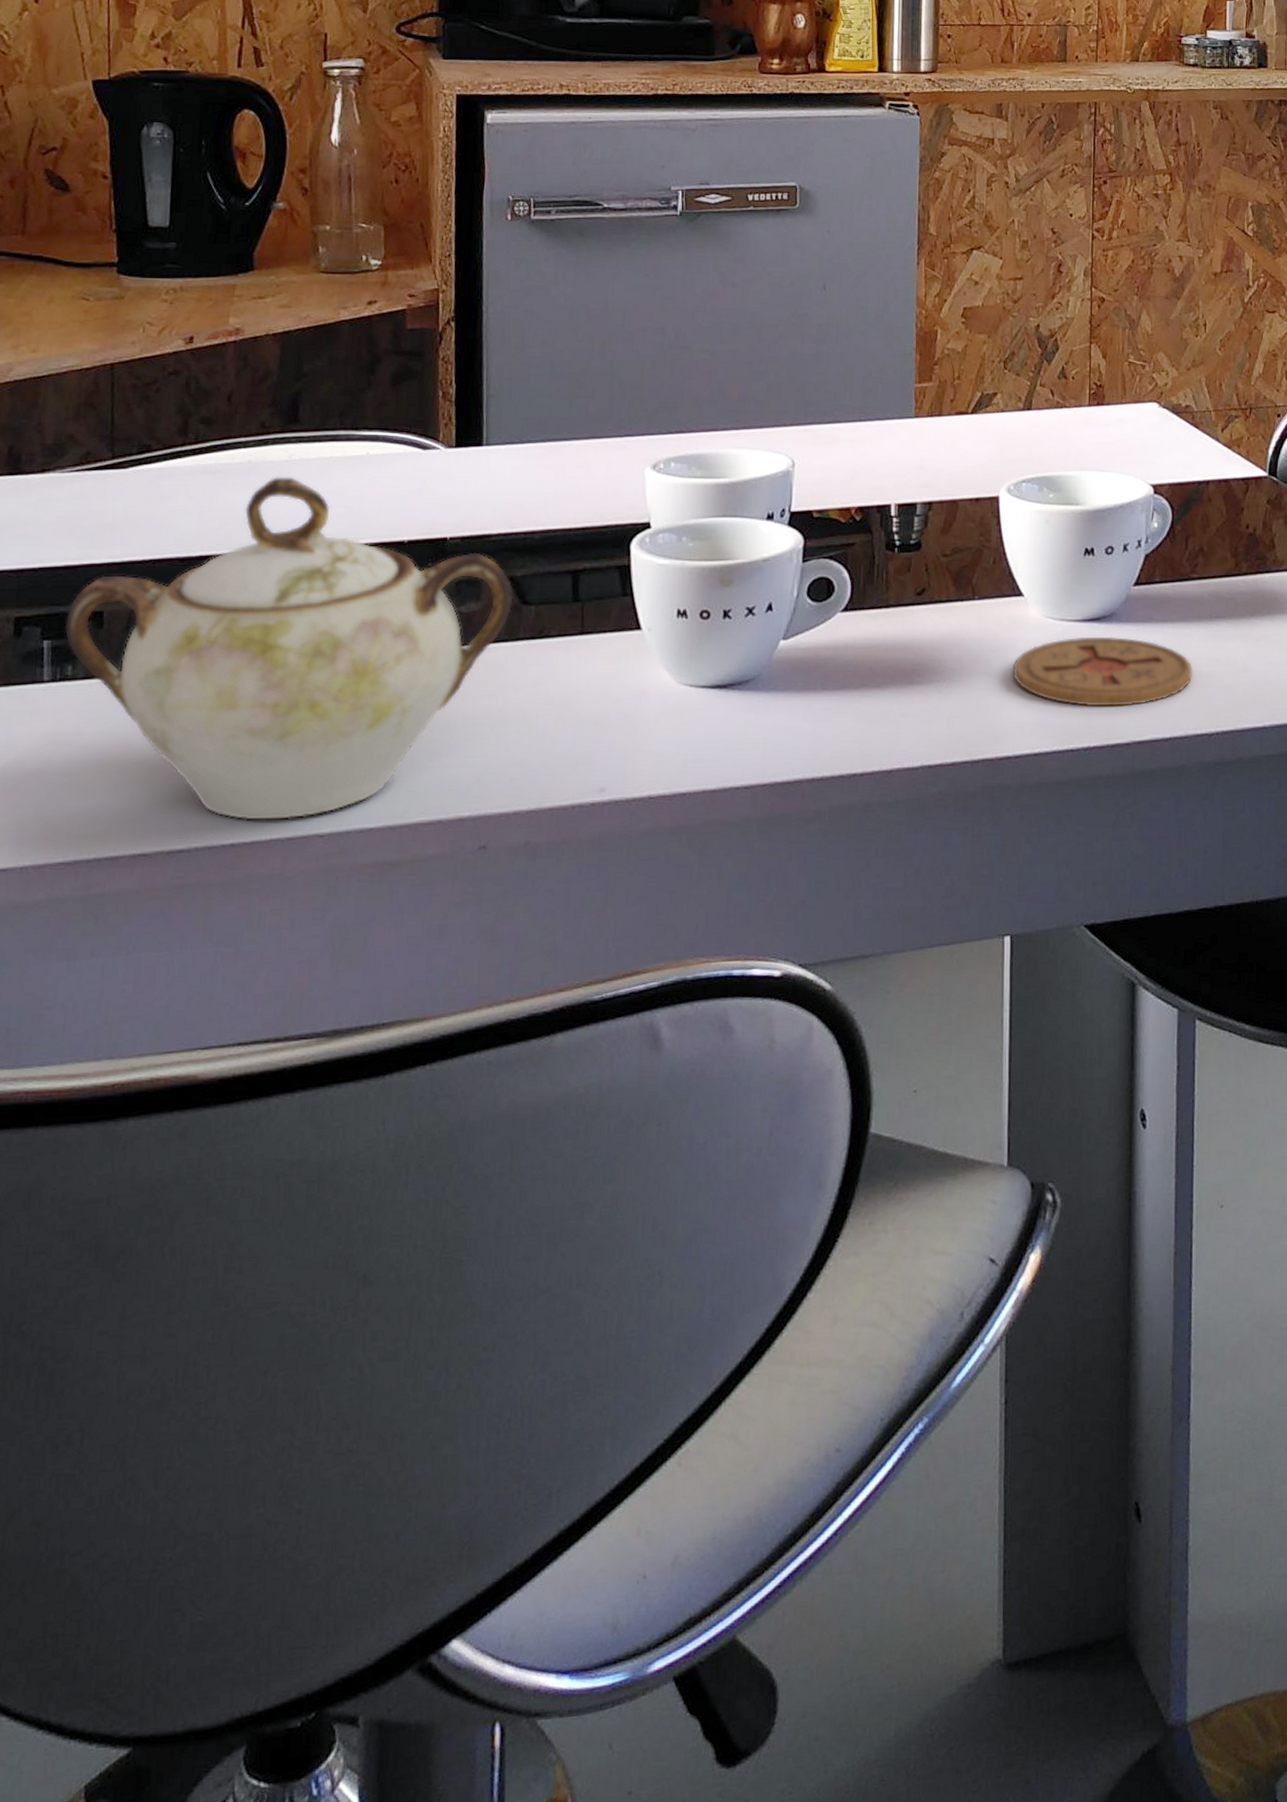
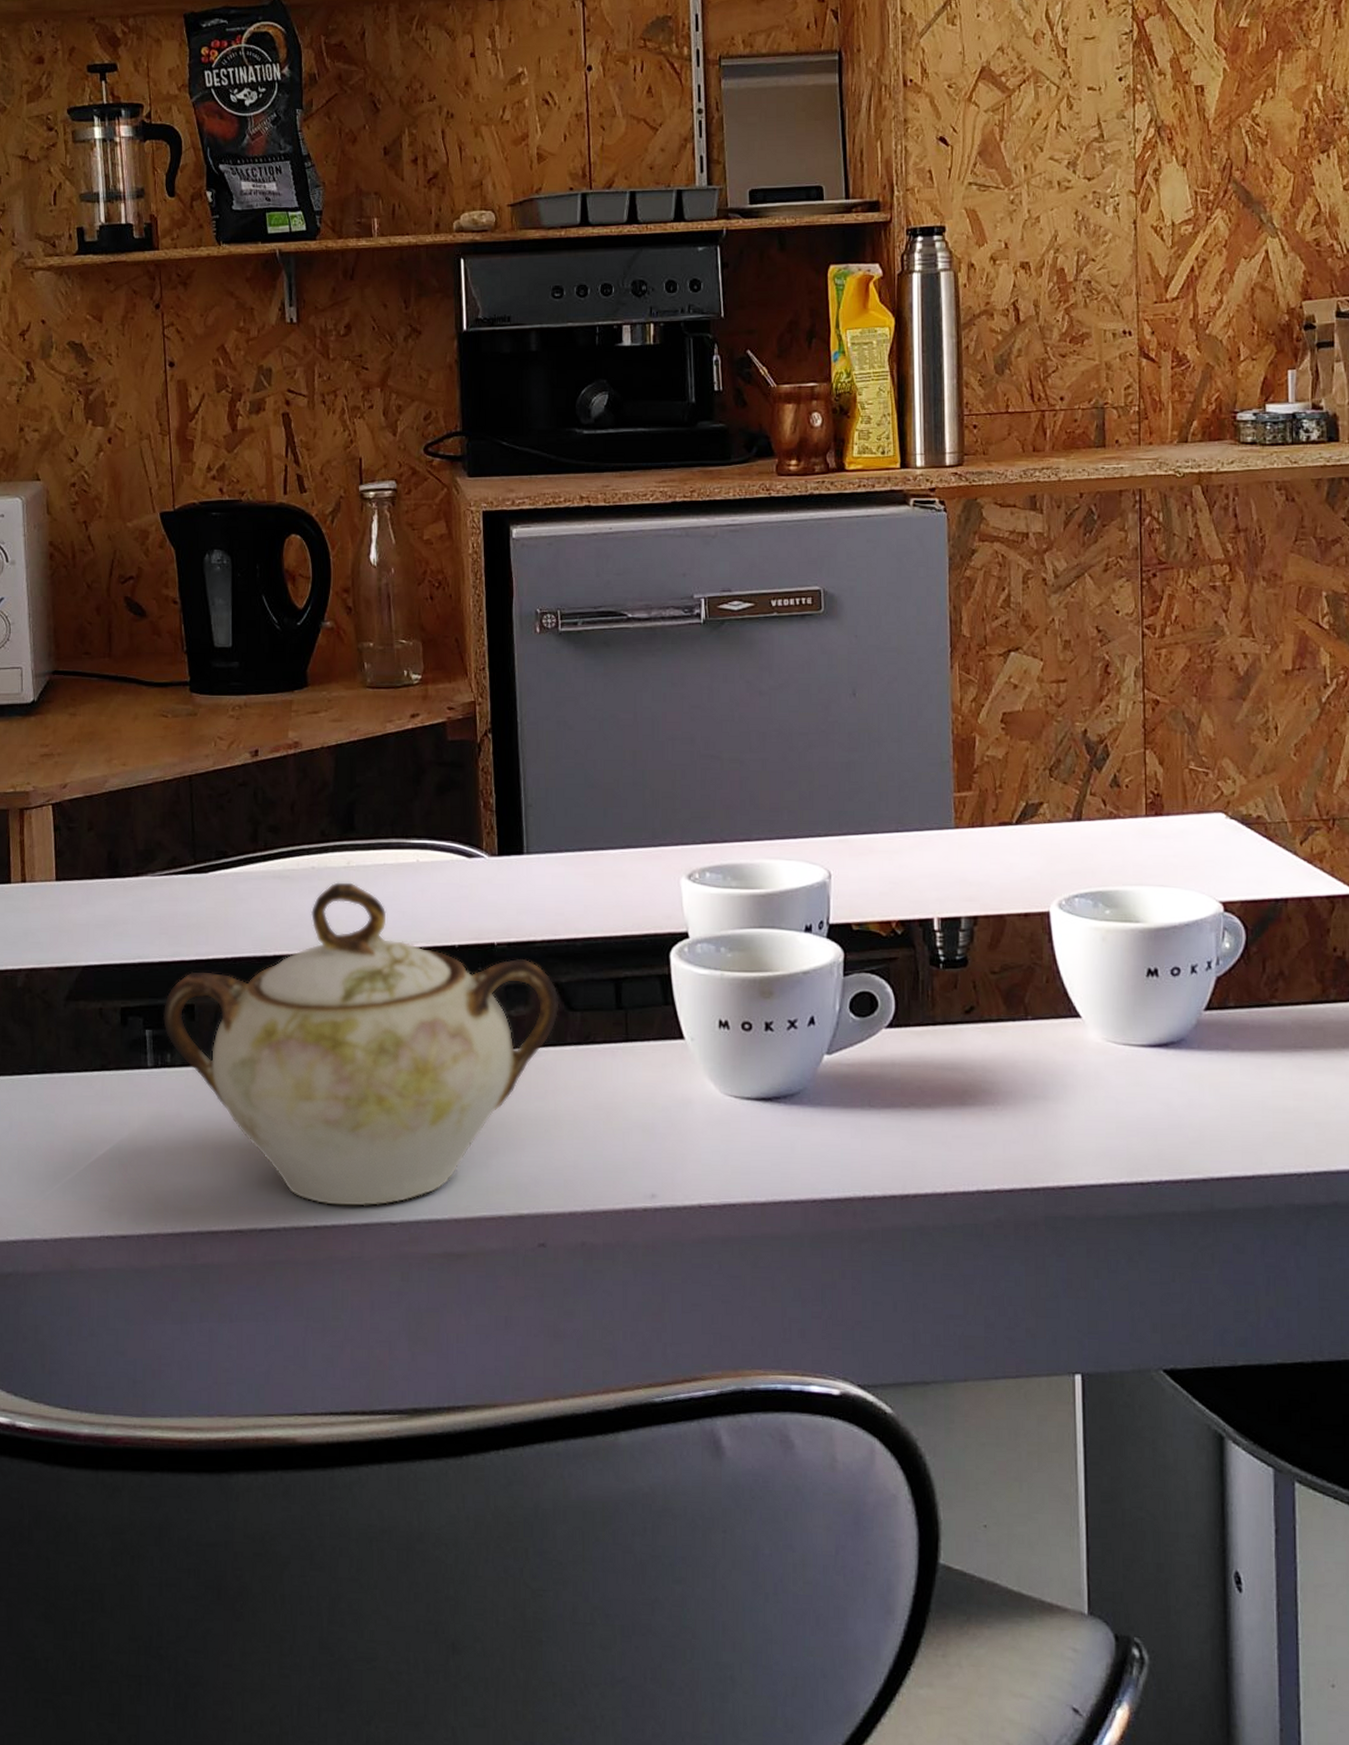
coaster: present [1013,636,1193,707] -> none [1073,1063,1277,1140]

